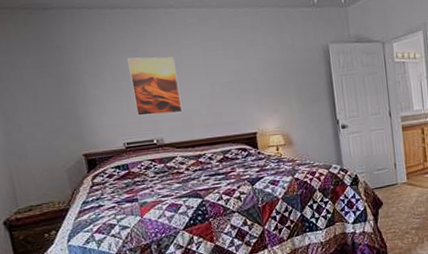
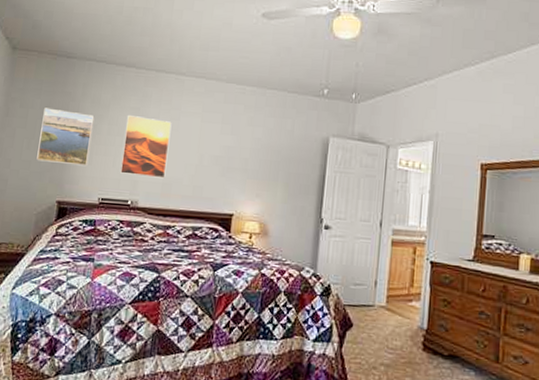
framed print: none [37,64,103,120] -> present [37,107,95,167]

